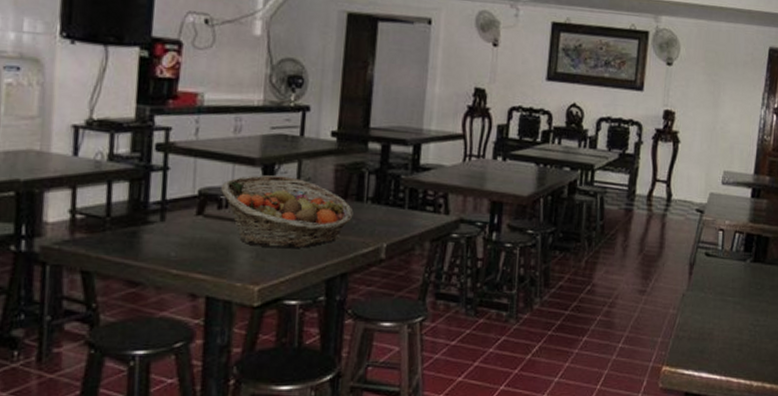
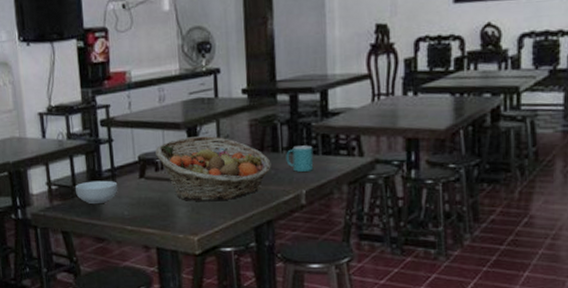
cereal bowl: none [109,213,167,242] -> present [75,180,118,205]
mug: none [370,197,400,225] -> present [286,145,314,172]

